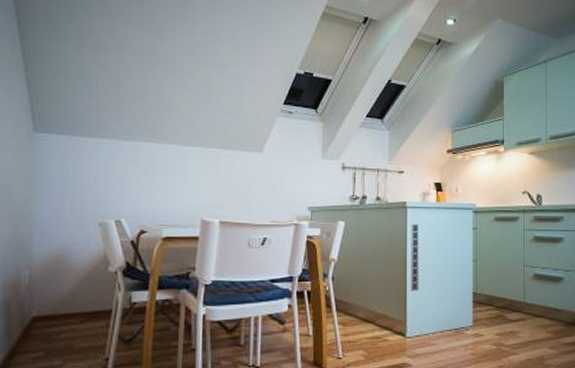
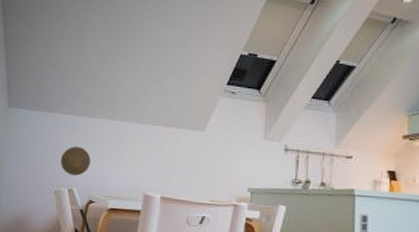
decorative plate: none [104,173,140,205] -> present [61,146,91,176]

